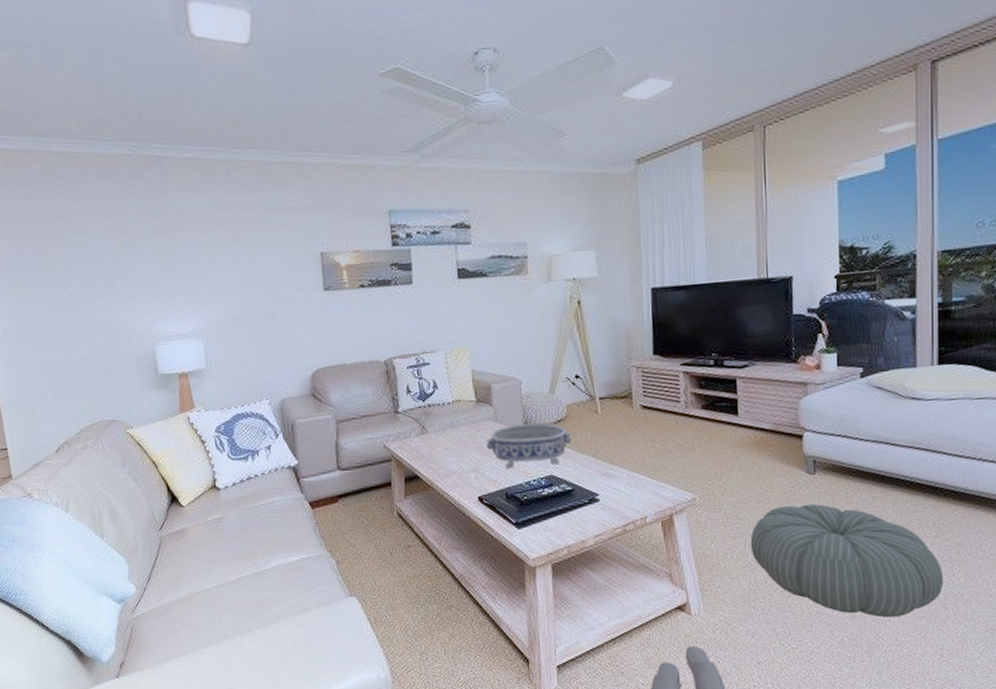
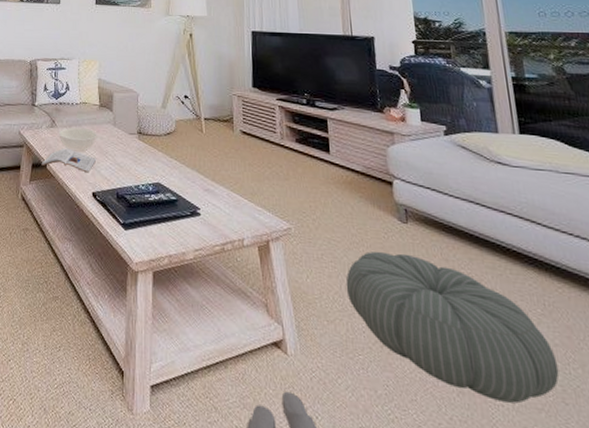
magazine: none [415,454,480,478] -> present [41,148,97,173]
bowl: none [431,429,477,458] -> present [59,127,97,153]
decorative bowl: present [485,423,572,469] -> none [103,131,178,174]

